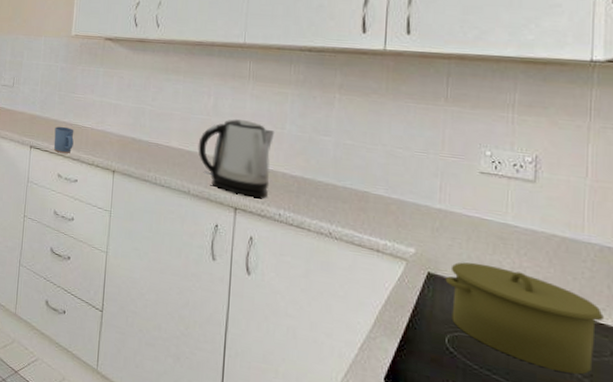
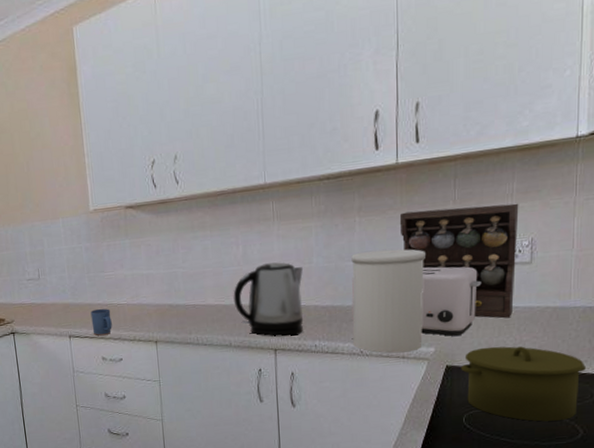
canister: none [321,129,410,248] -> present [351,249,425,354]
toaster: none [323,152,475,242] -> present [351,266,482,336]
spice rack: none [383,99,522,237] -> present [399,203,519,318]

